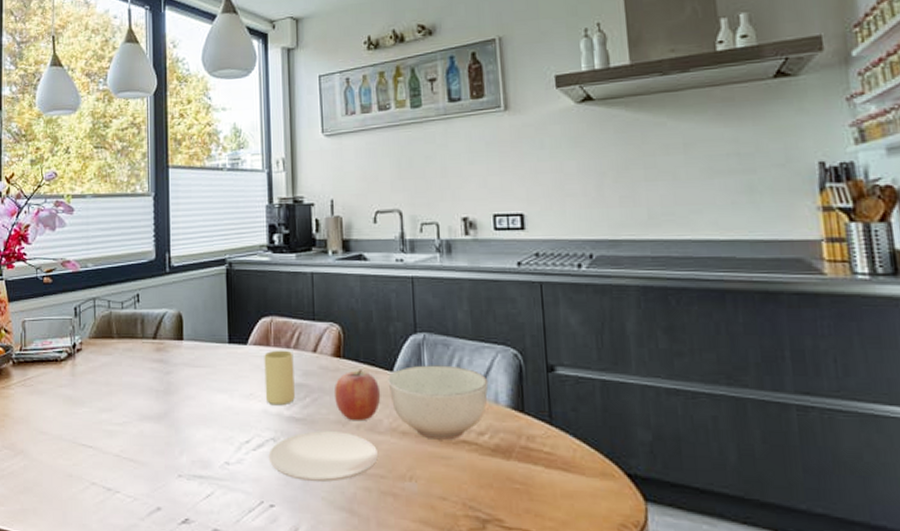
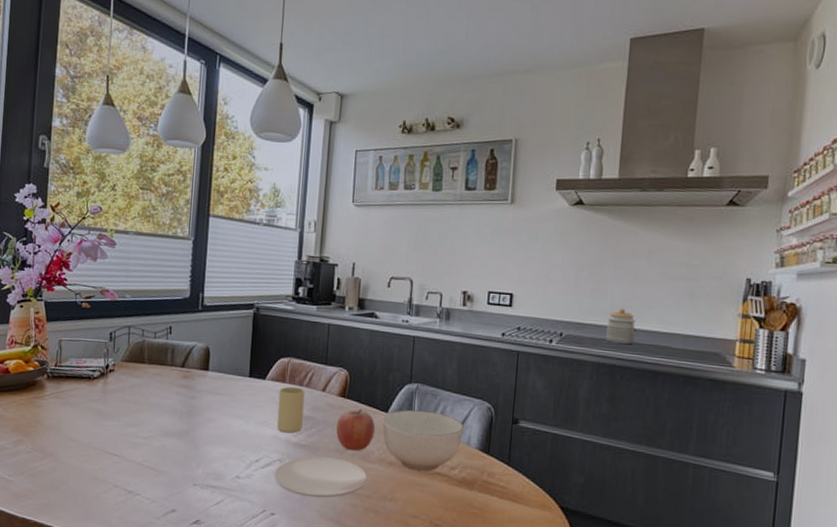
jar: none [646,216,686,261] -> present [605,308,636,345]

